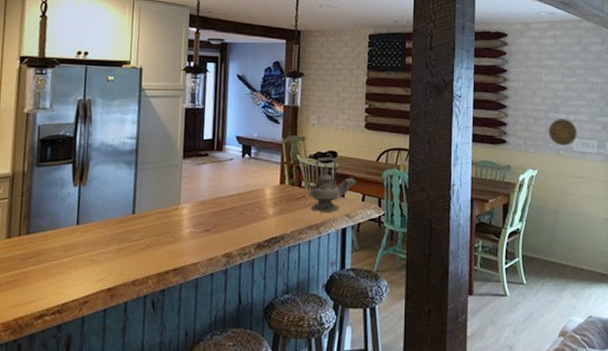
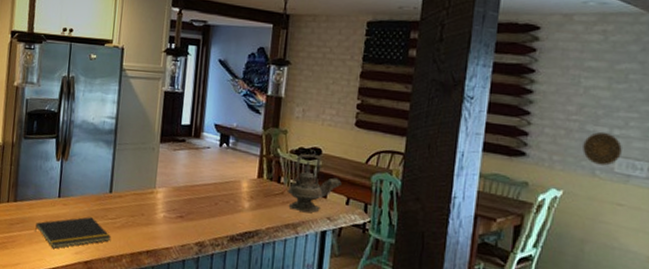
notepad: none [50,241,136,279] -> present [34,217,112,249]

